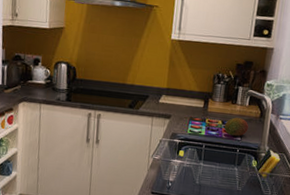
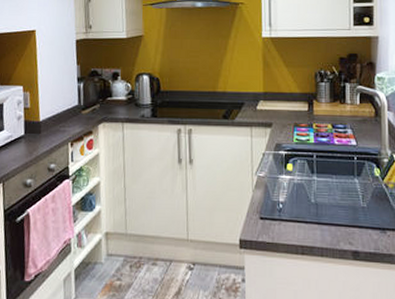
fruit: present [224,117,249,136] -> none [335,119,364,141]

